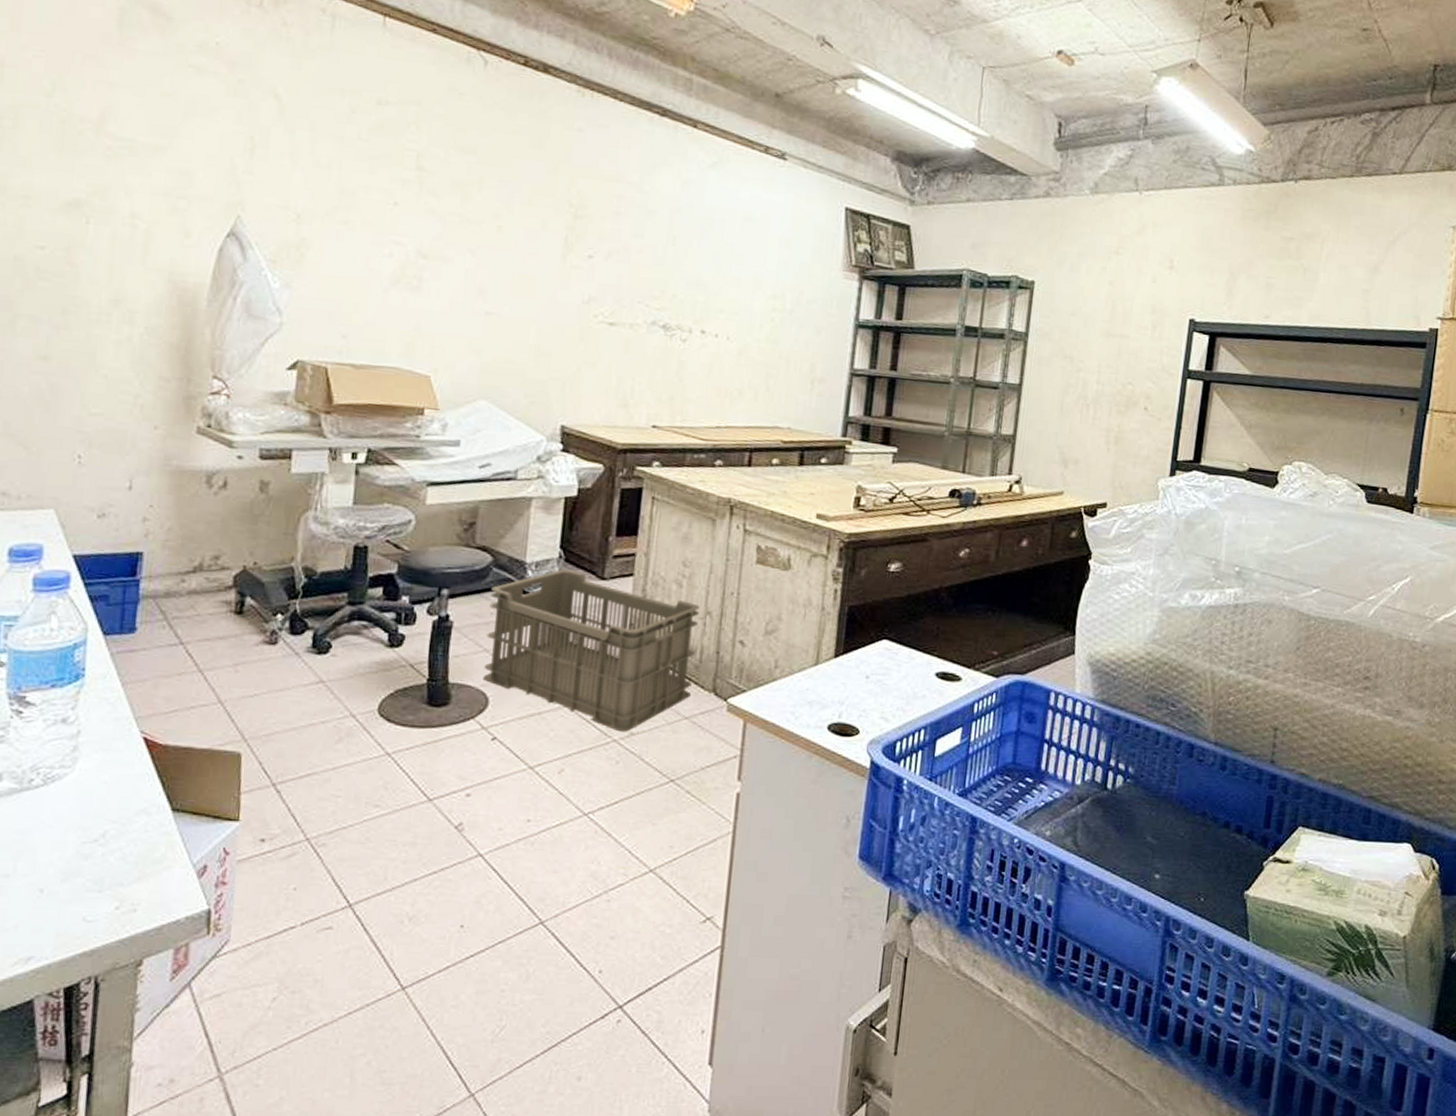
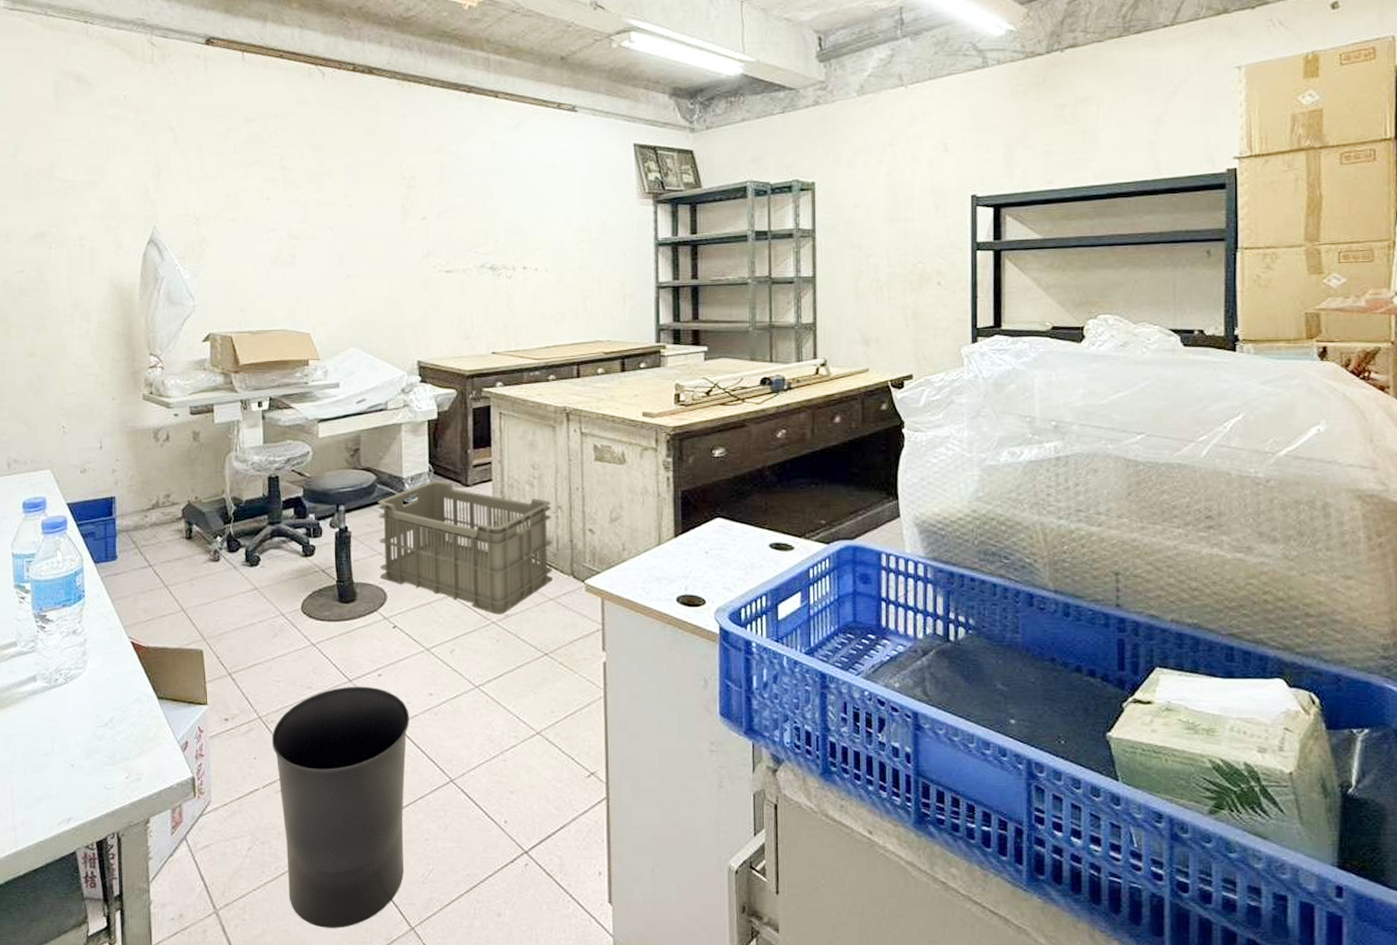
waste bin: none [319,806,500,1095] -> present [271,686,410,928]

